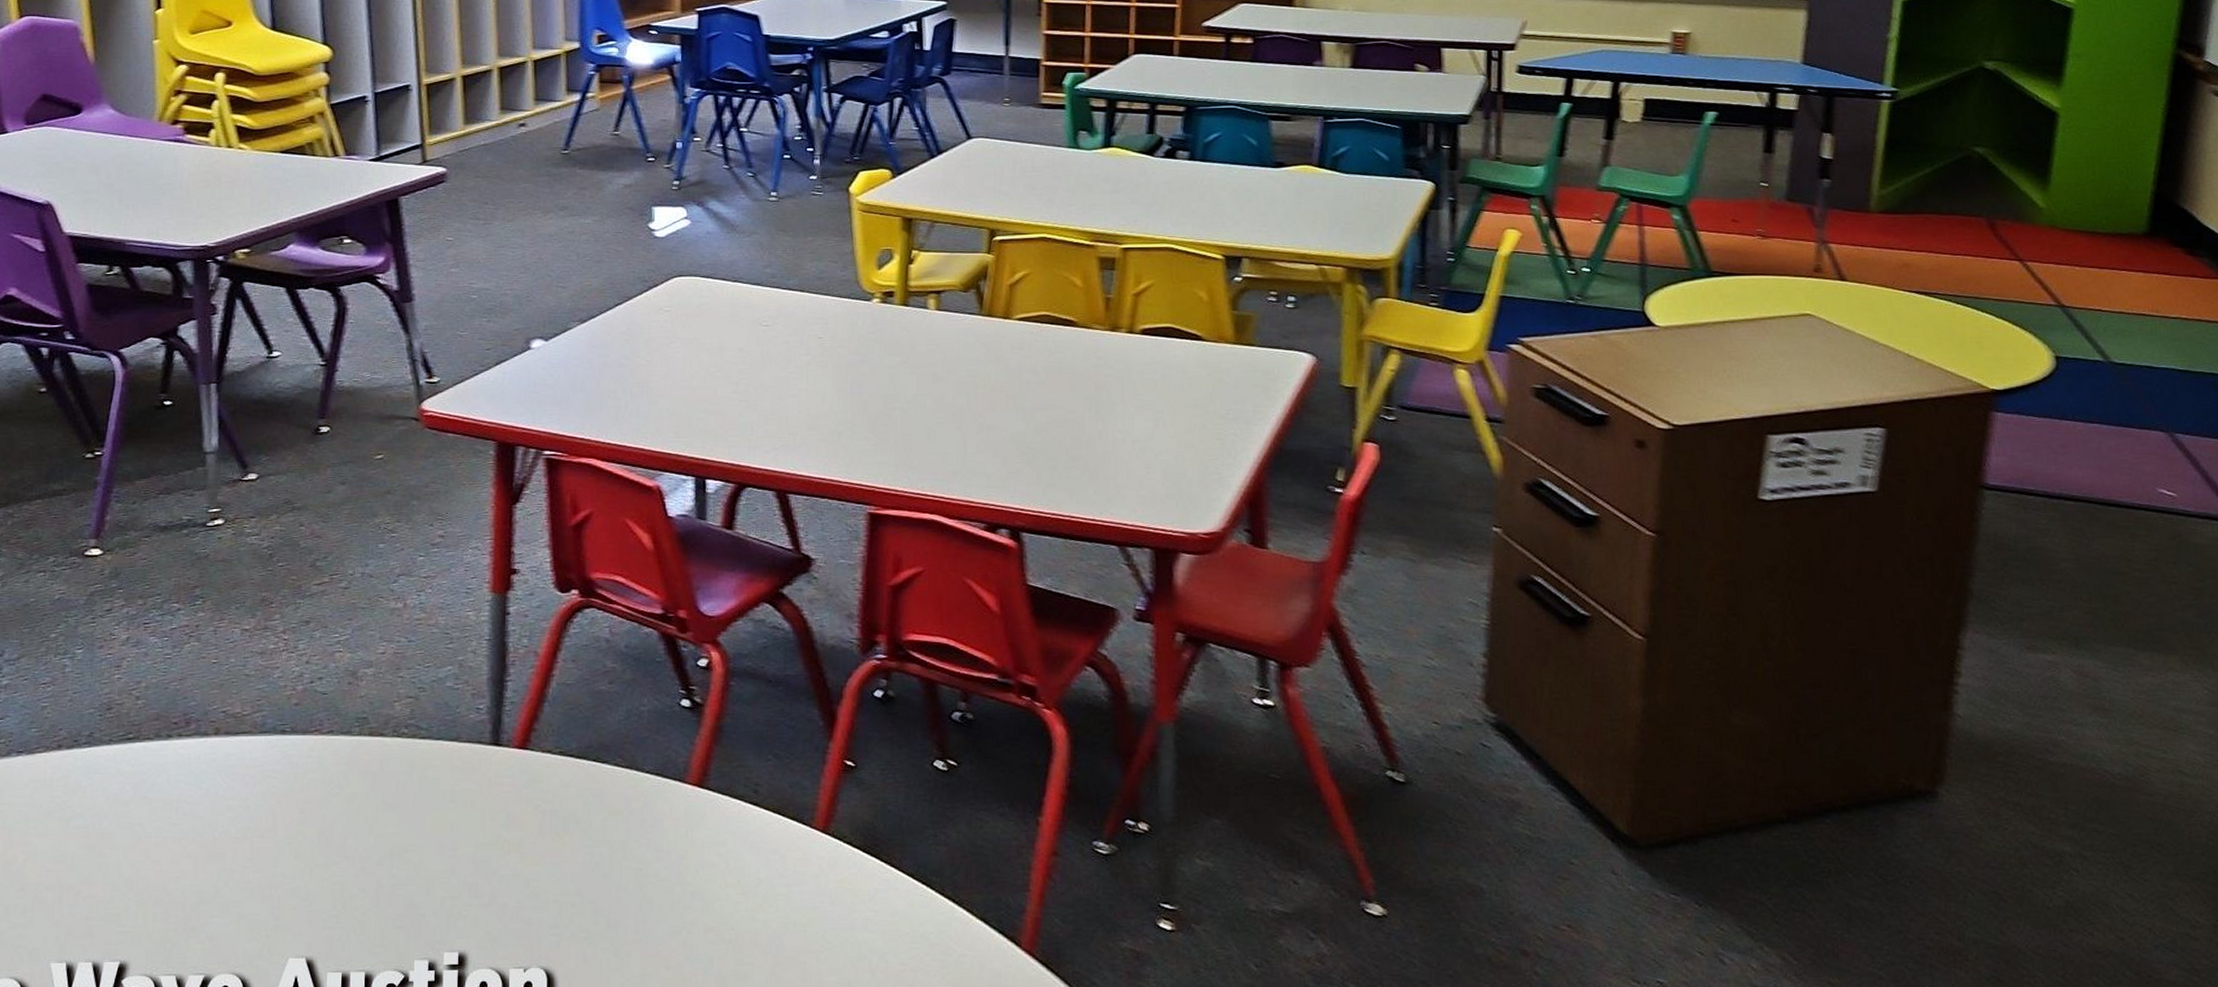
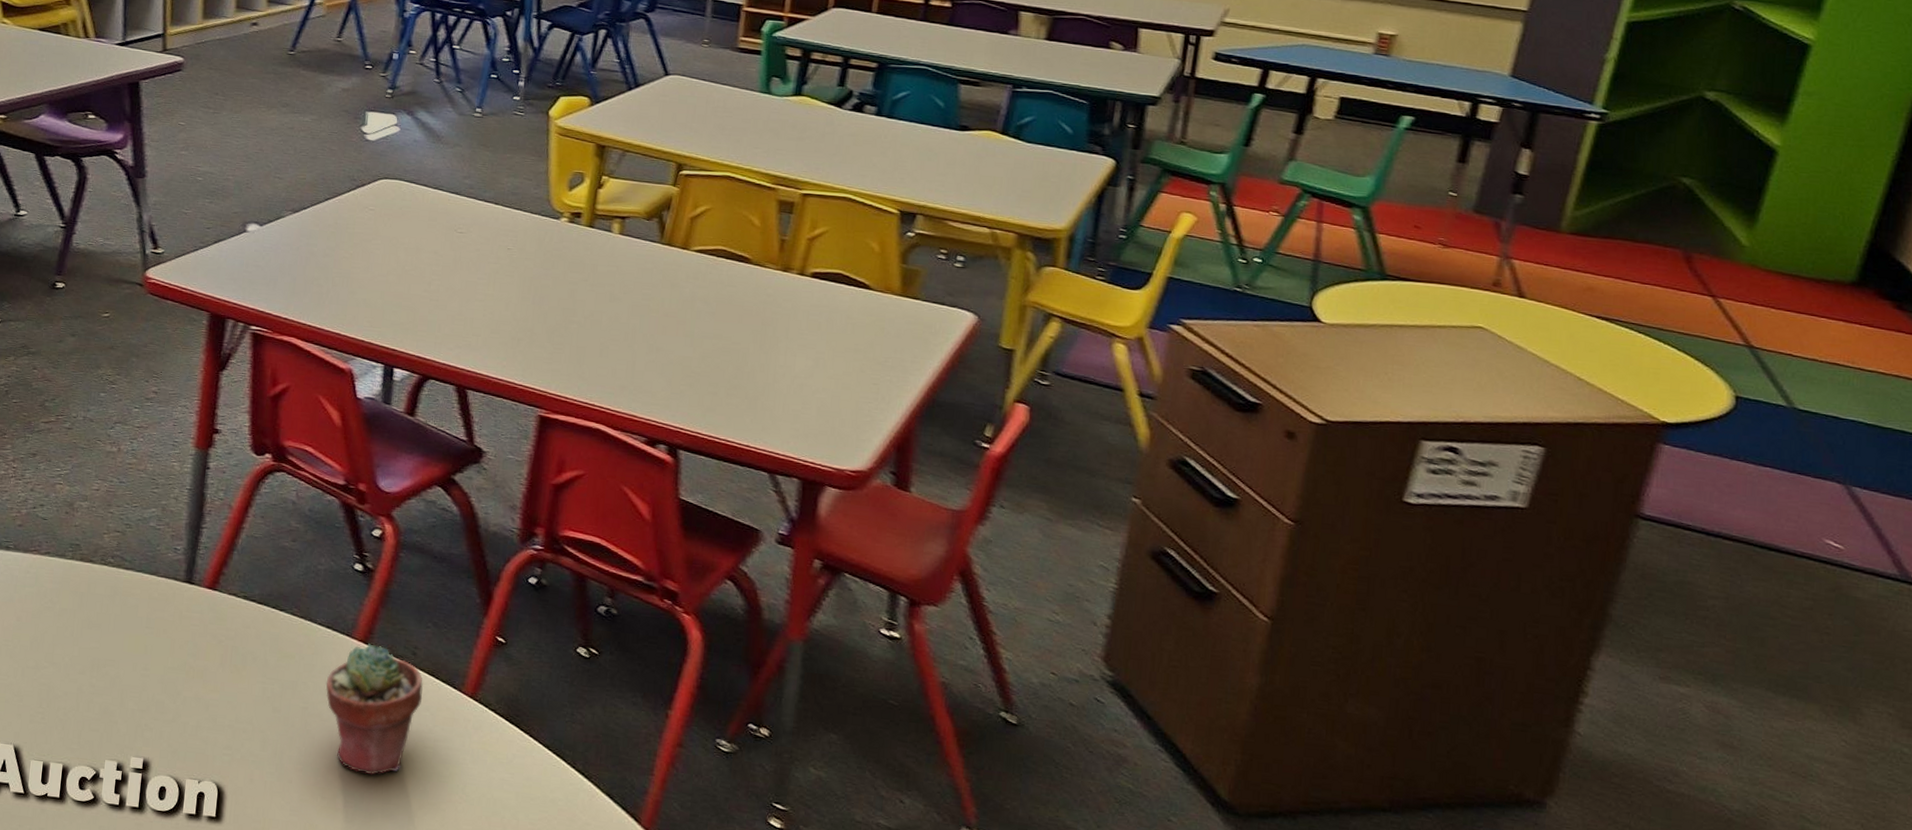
potted succulent: none [660,787,770,935] -> present [326,643,423,776]

